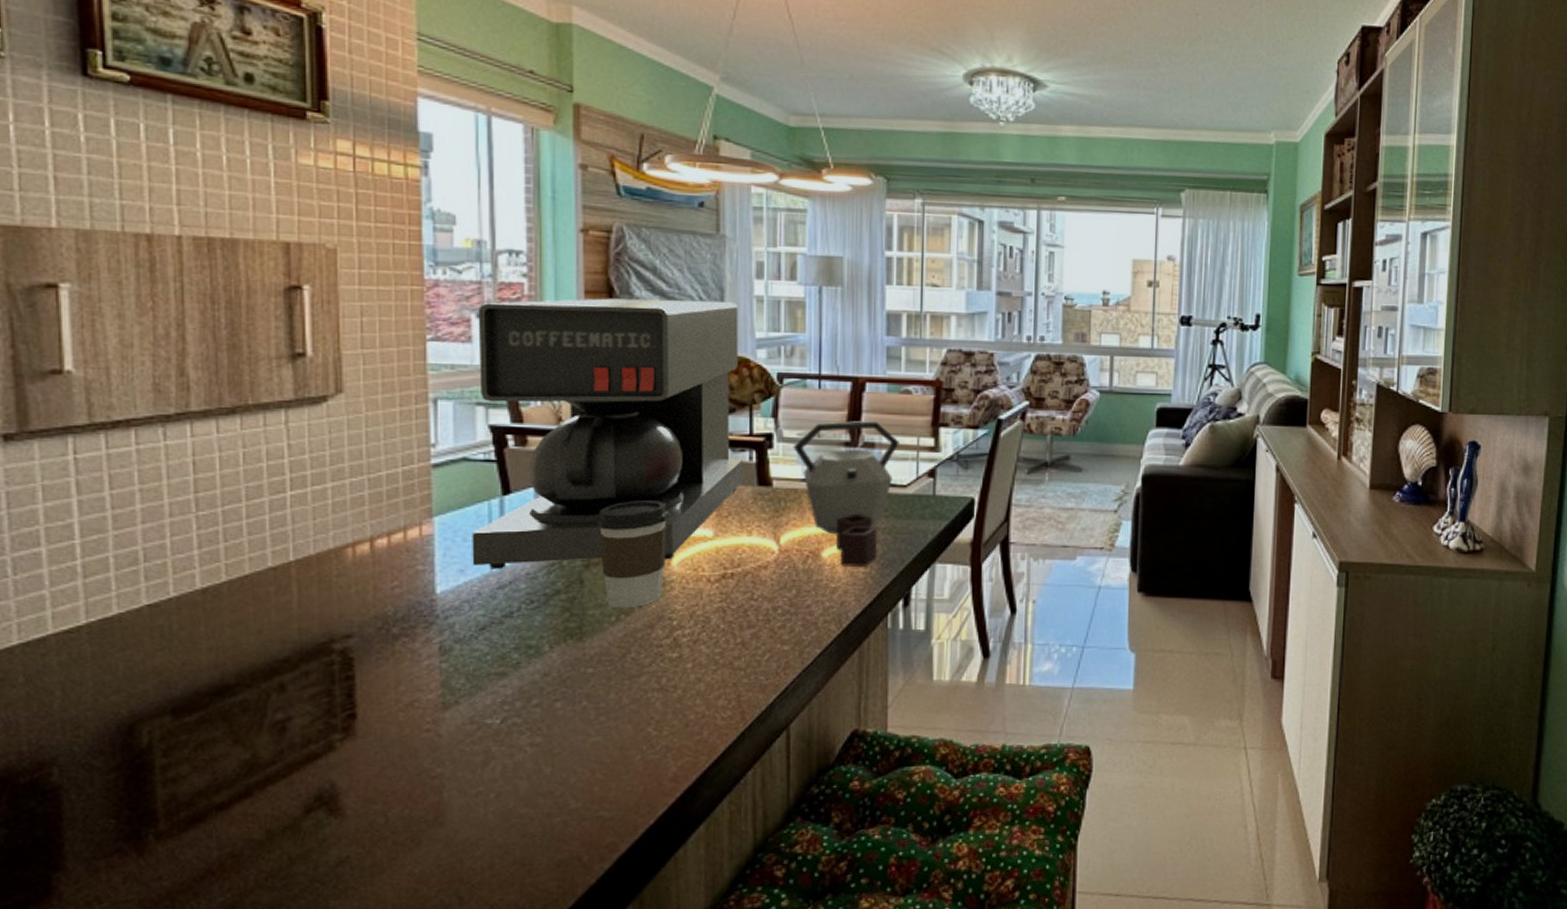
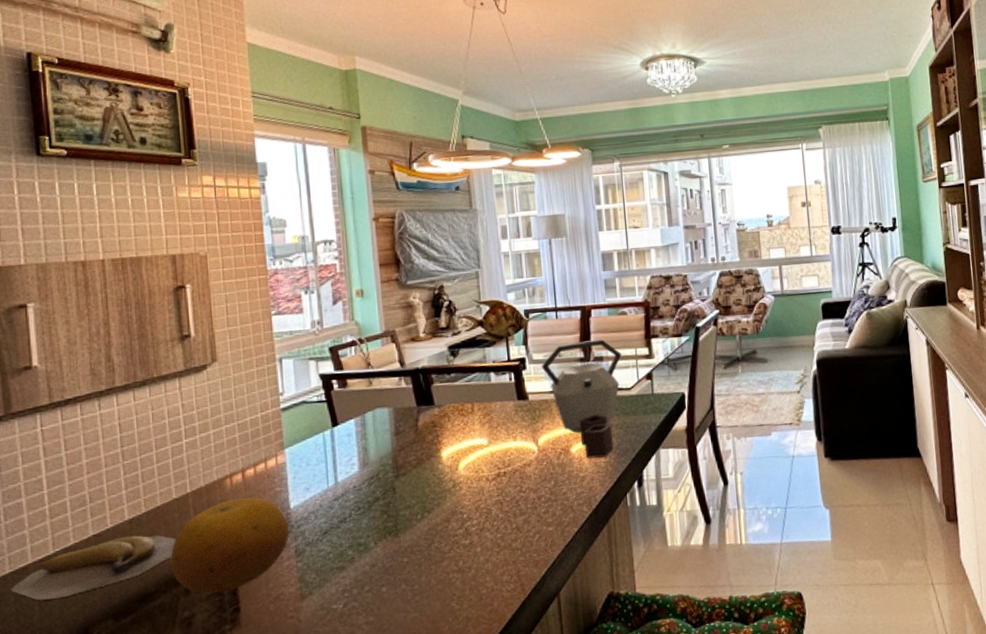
banana: none [18,610,269,684] -> present [10,535,176,600]
fruit: none [260,575,431,692] -> present [170,497,288,594]
coffee maker: present [472,298,743,569] -> none [306,259,506,486]
coffee cup: present [596,500,669,609] -> none [401,420,454,508]

